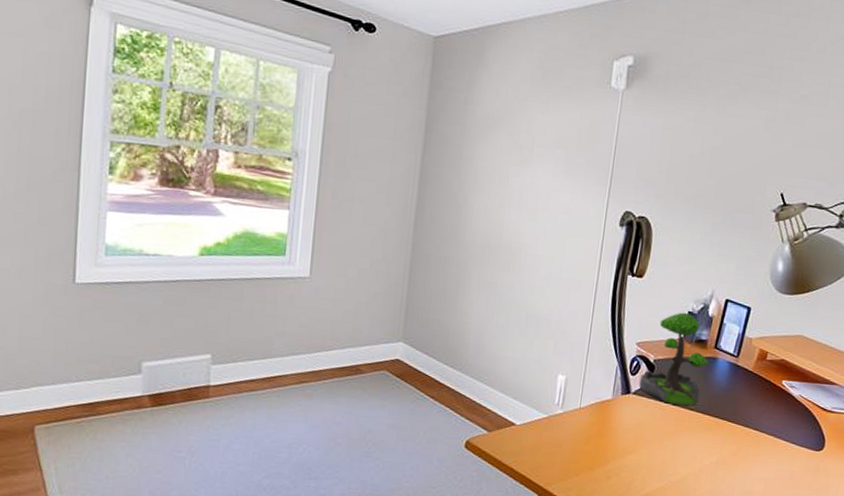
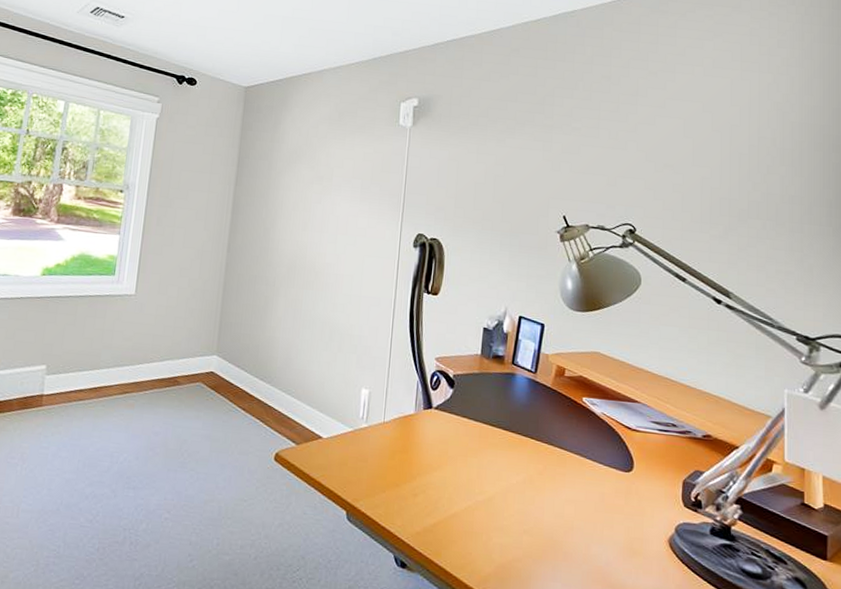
plant: present [639,312,708,406] -> none [440,328,507,422]

